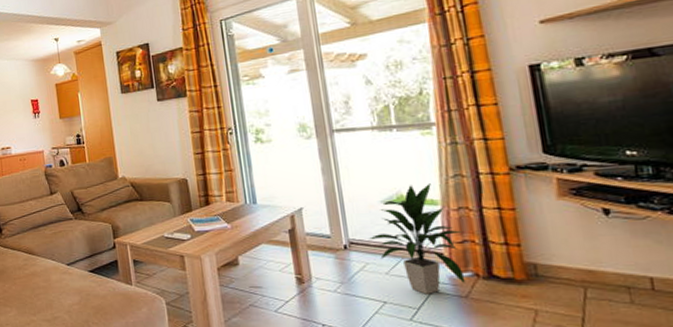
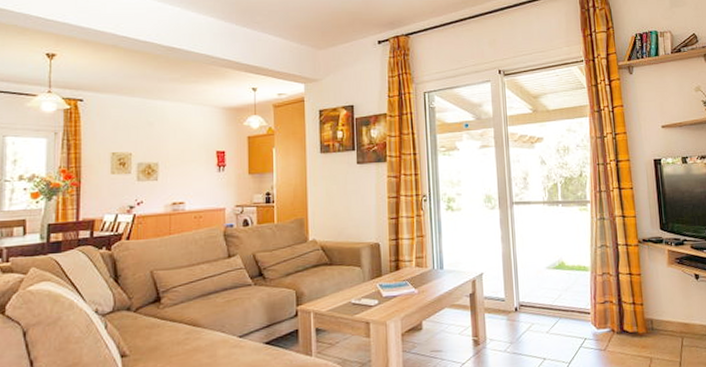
indoor plant: present [368,184,466,294] -> none [535,252,605,350]

